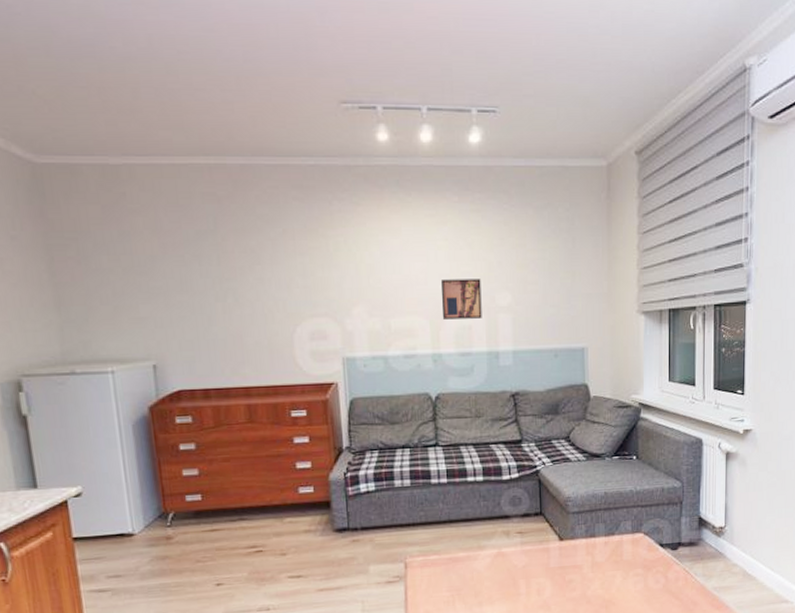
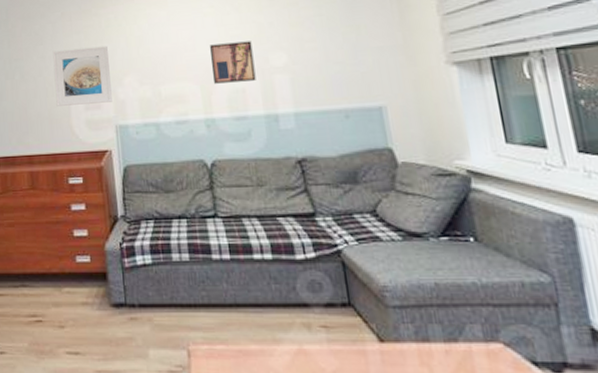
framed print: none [272,271,340,335] -> present [52,45,112,106]

